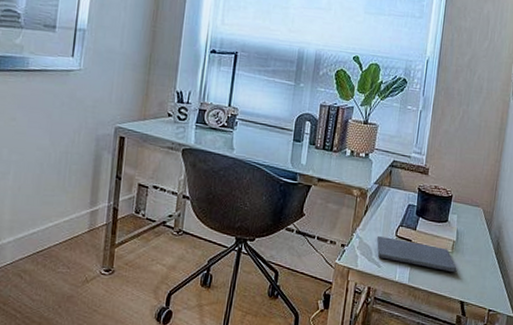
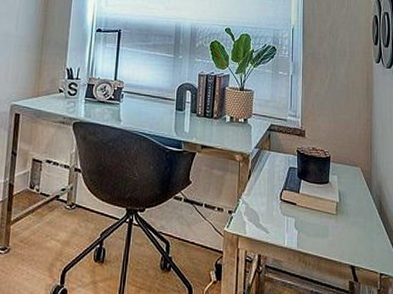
notepad: present [376,235,457,273] -> none [262,200,344,236]

